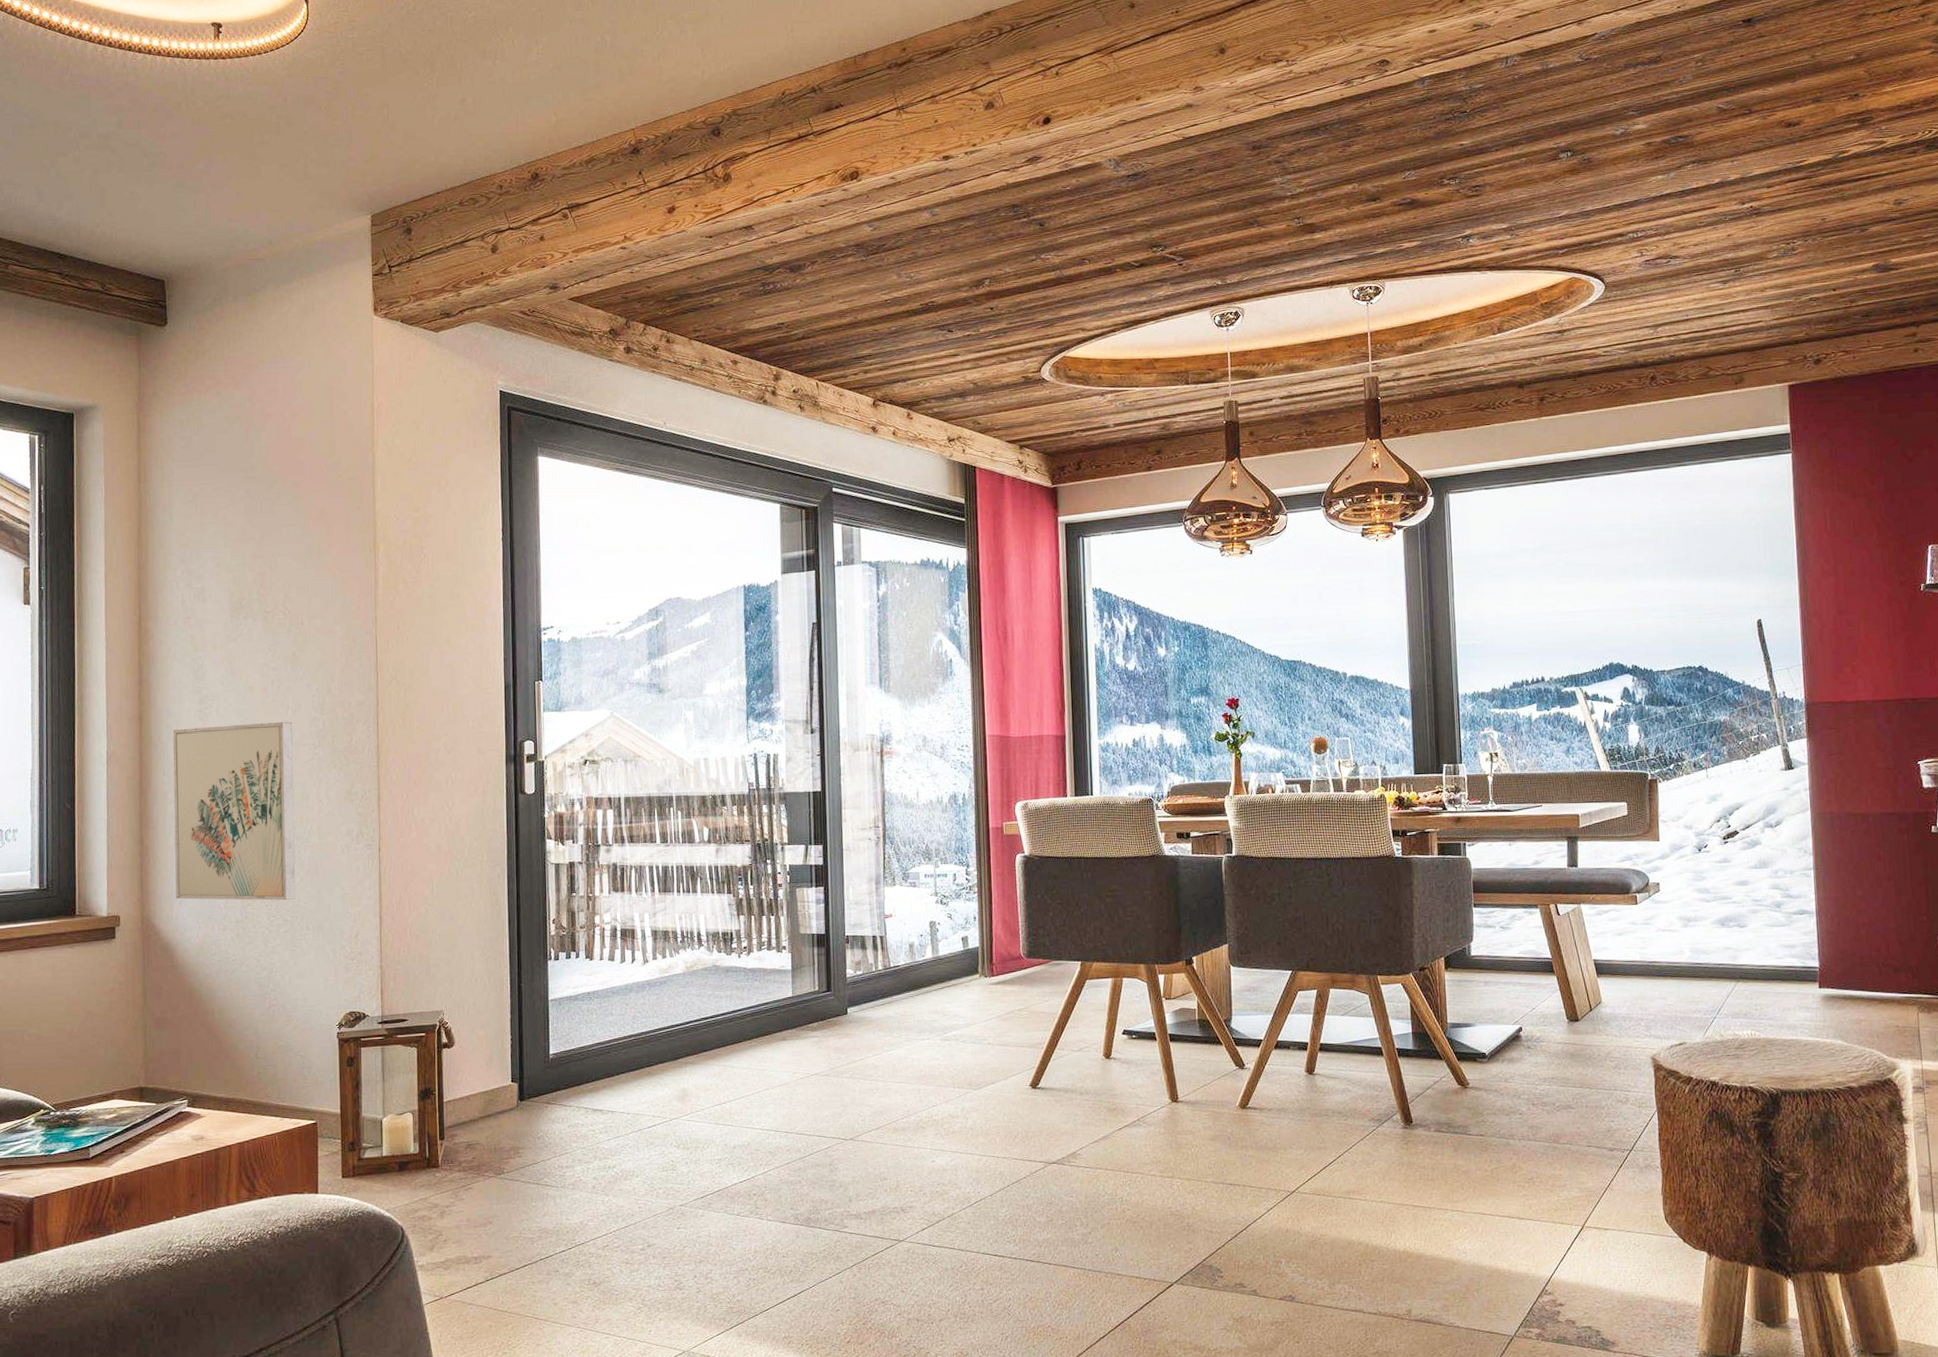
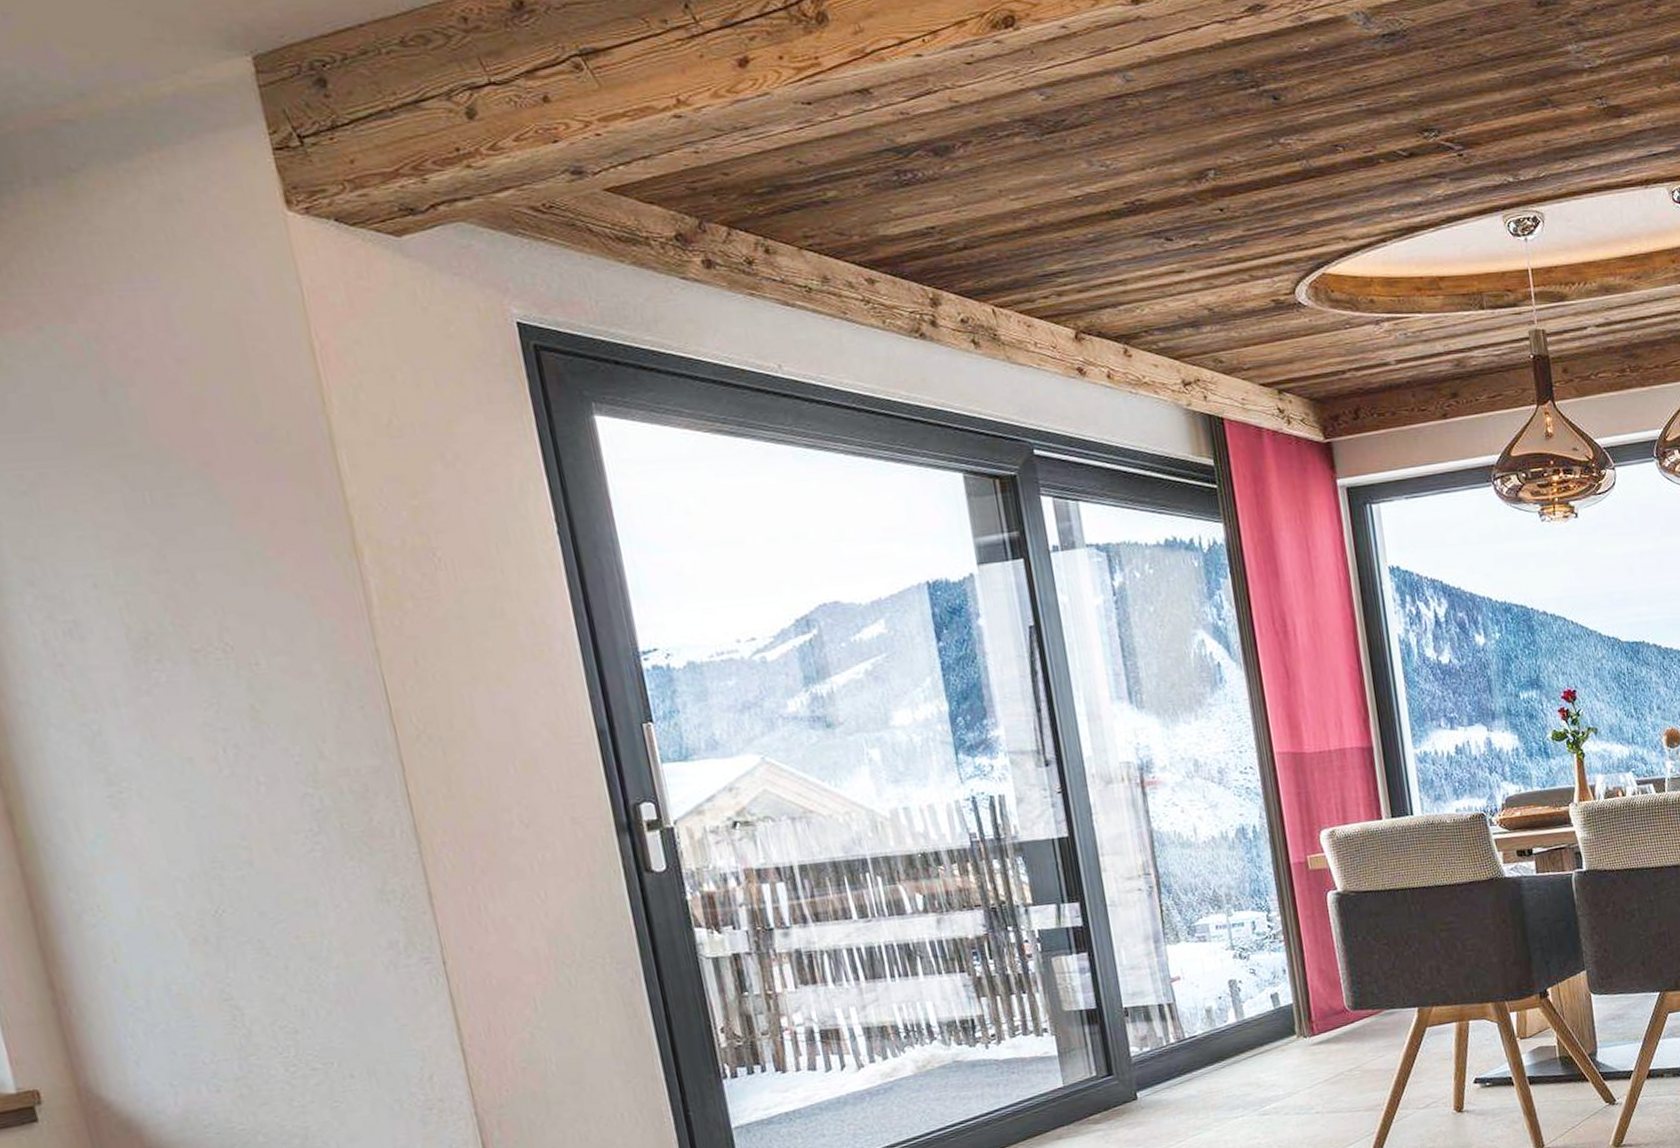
wall art: present [173,721,295,901] -> none [70,802,325,1059]

